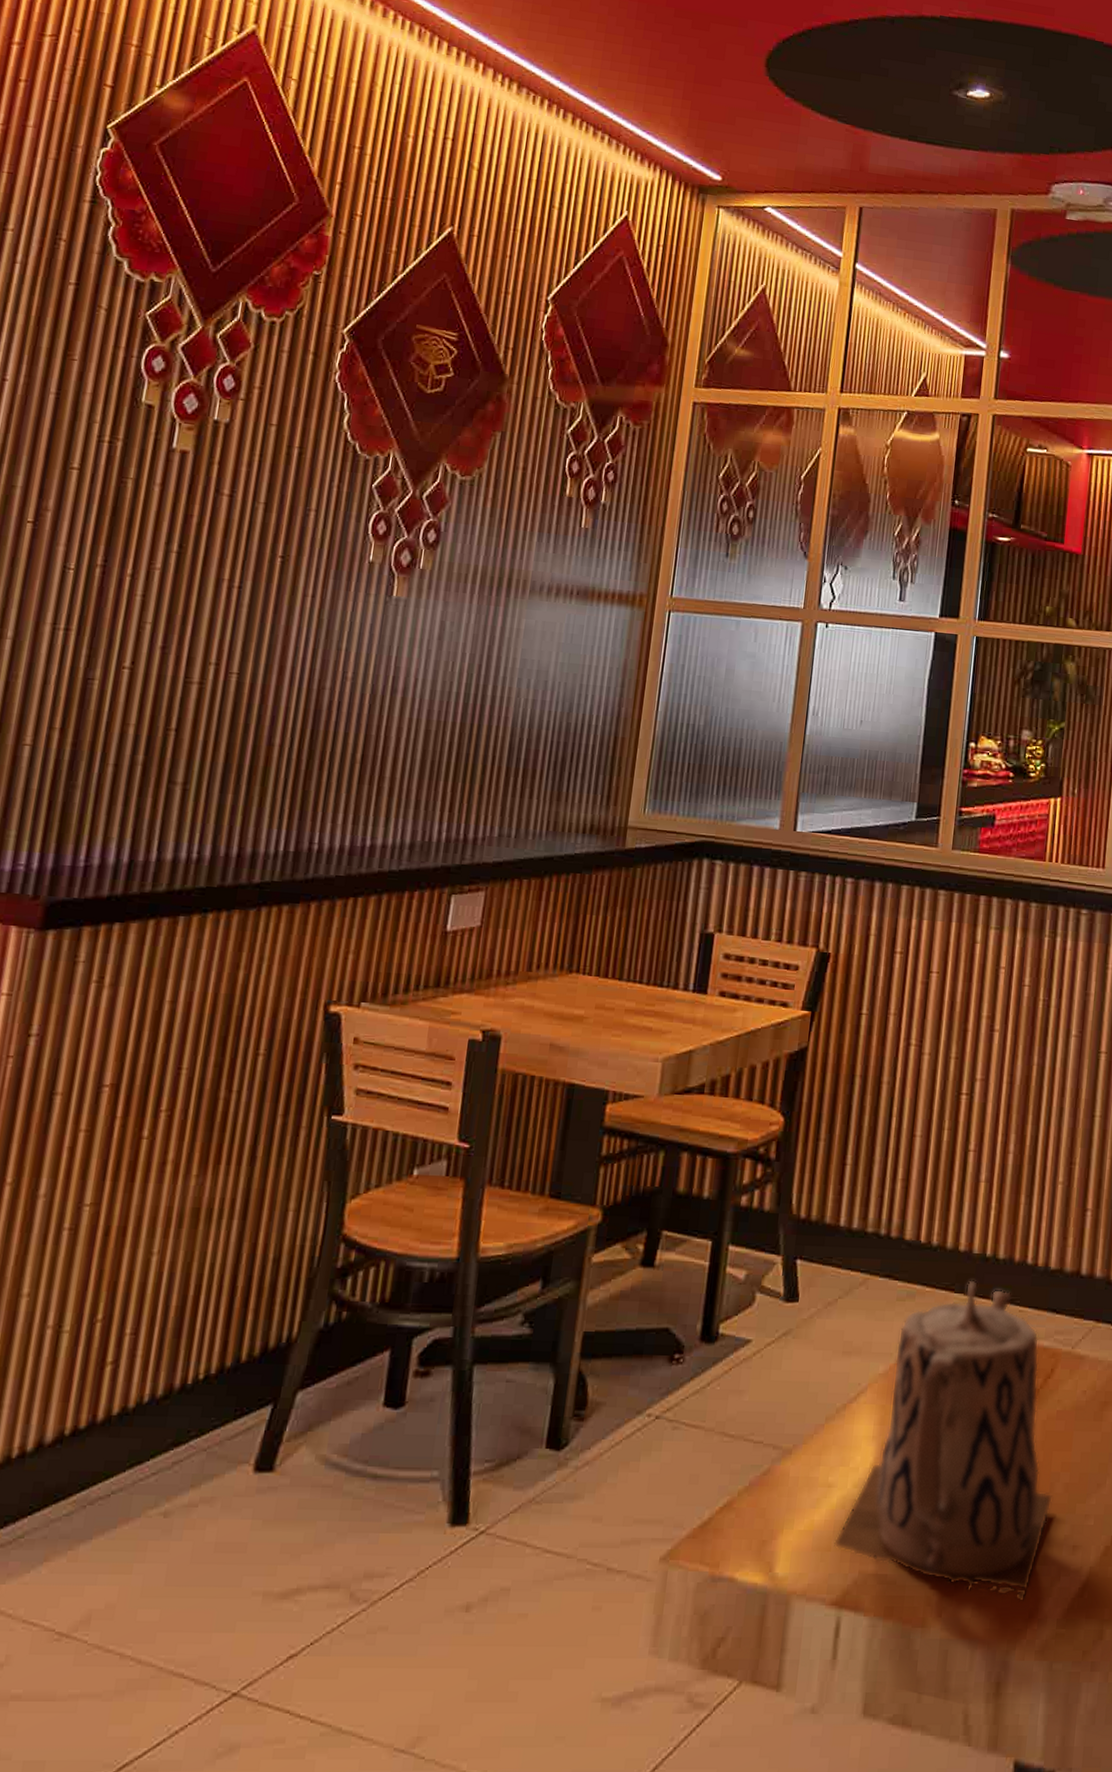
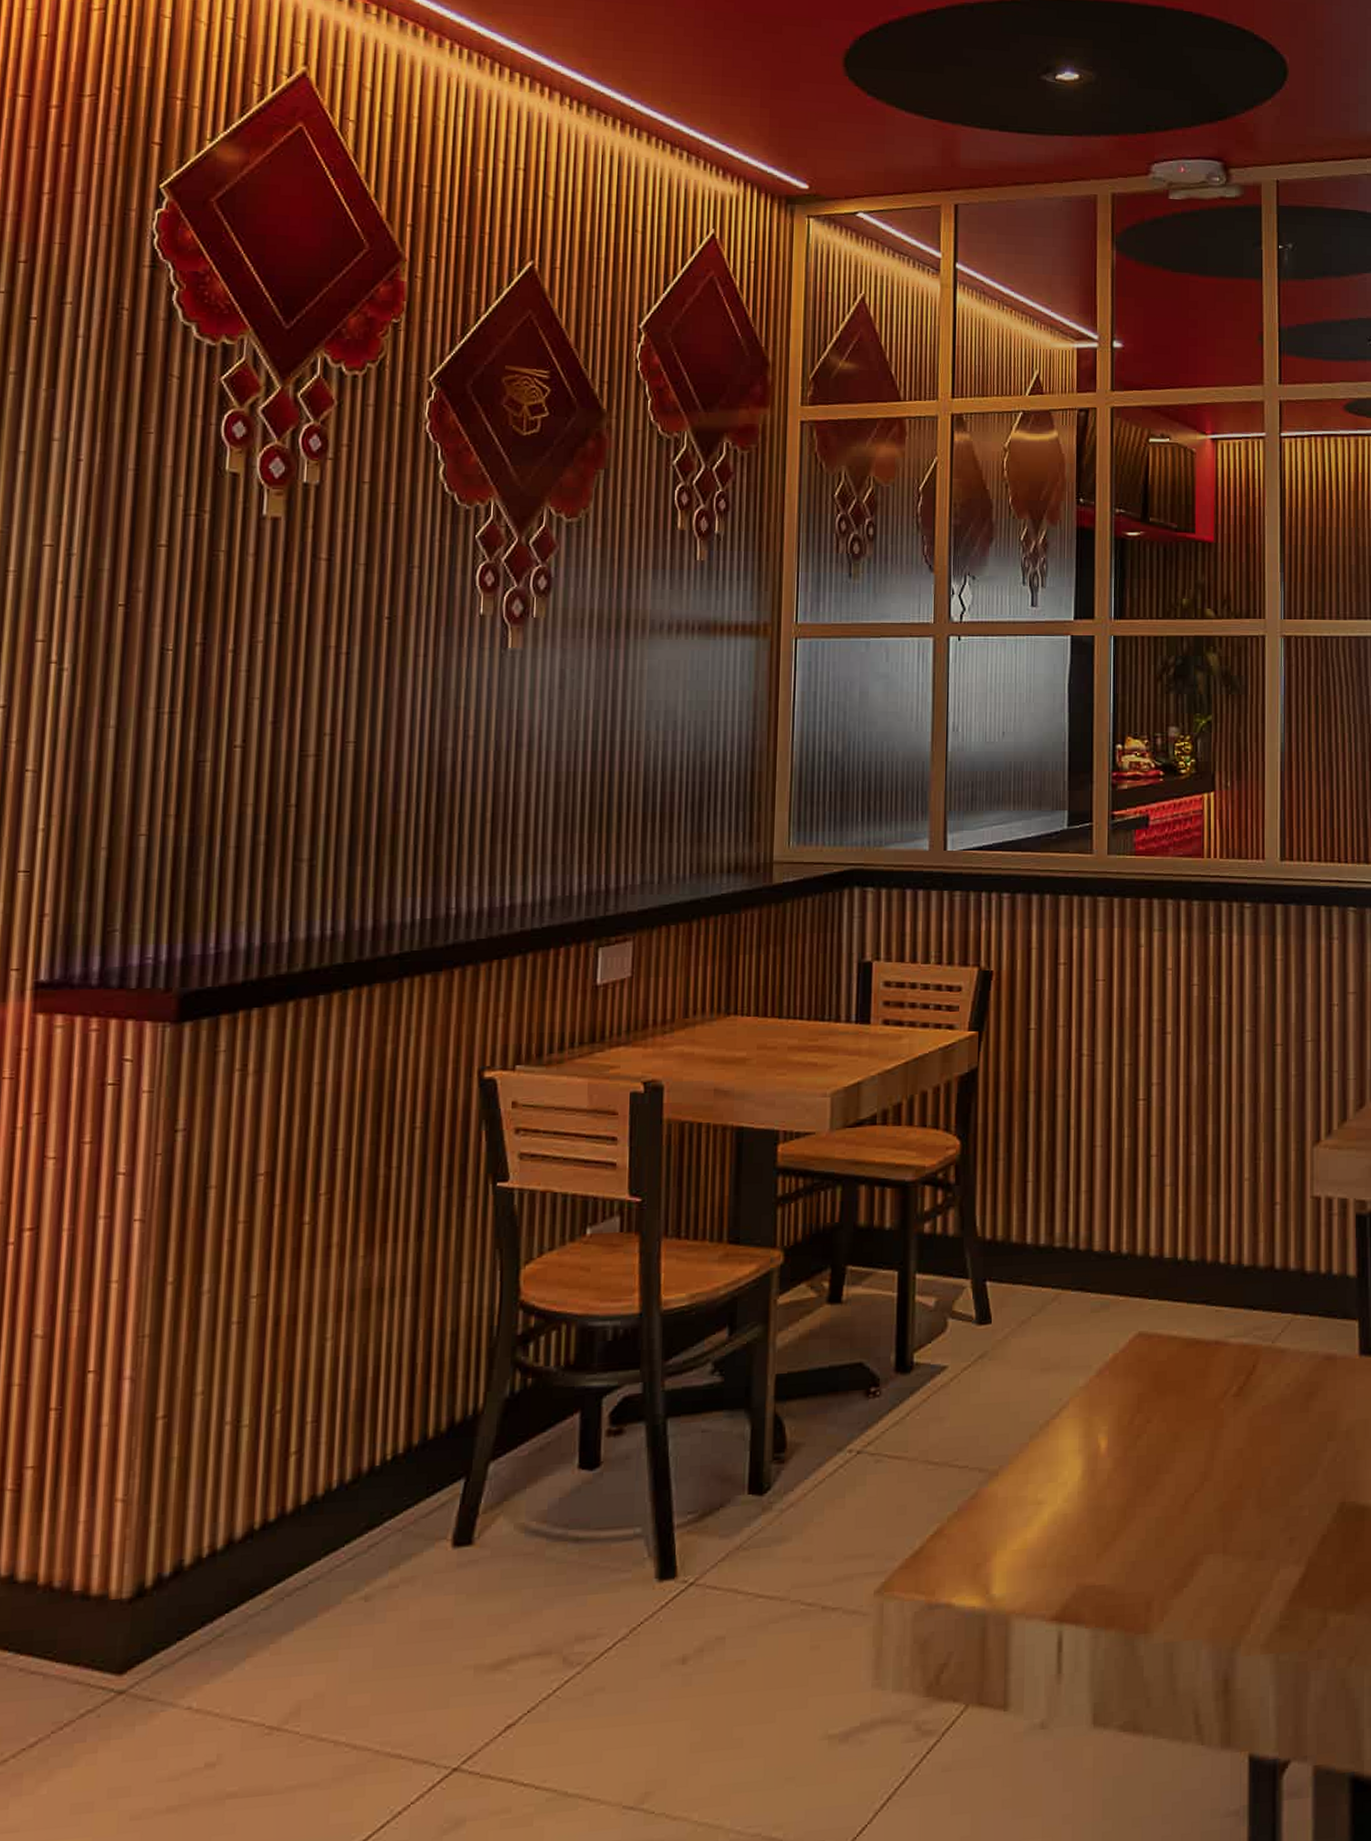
teapot: present [833,1280,1054,1602] -> none [1048,1284,1266,1599]

